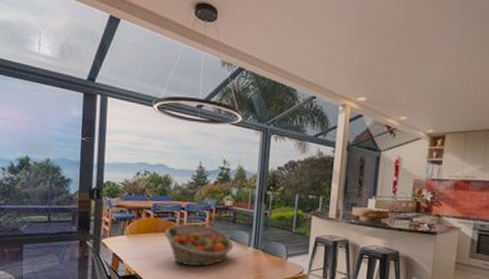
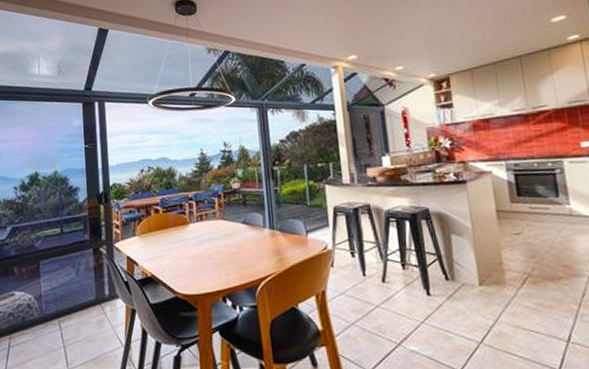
fruit basket: present [164,223,234,267] -> none [175,212,249,258]

